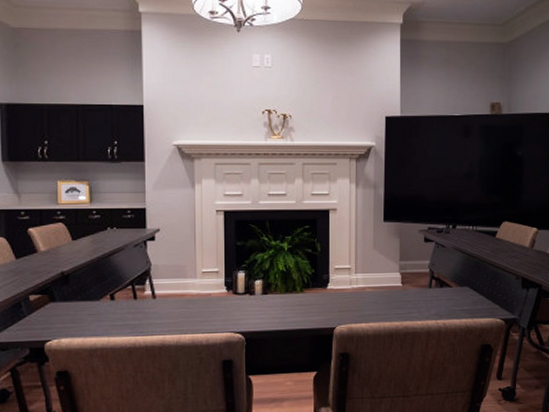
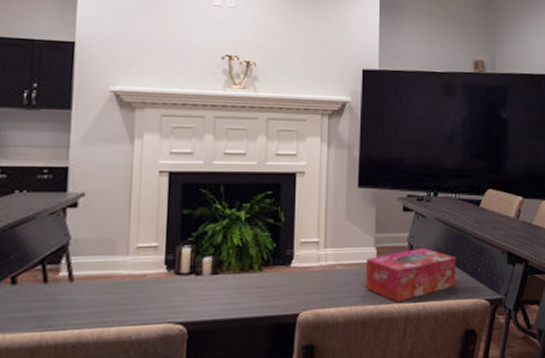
tissue box: none [391,273,474,320] -> present [365,247,456,303]

